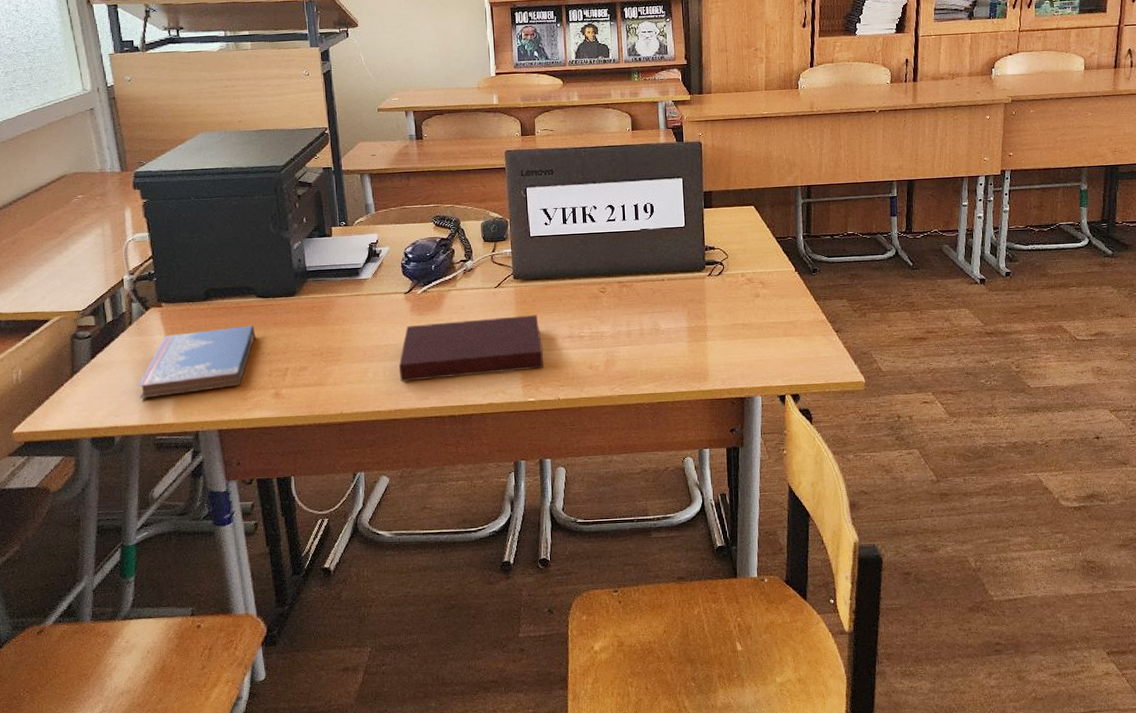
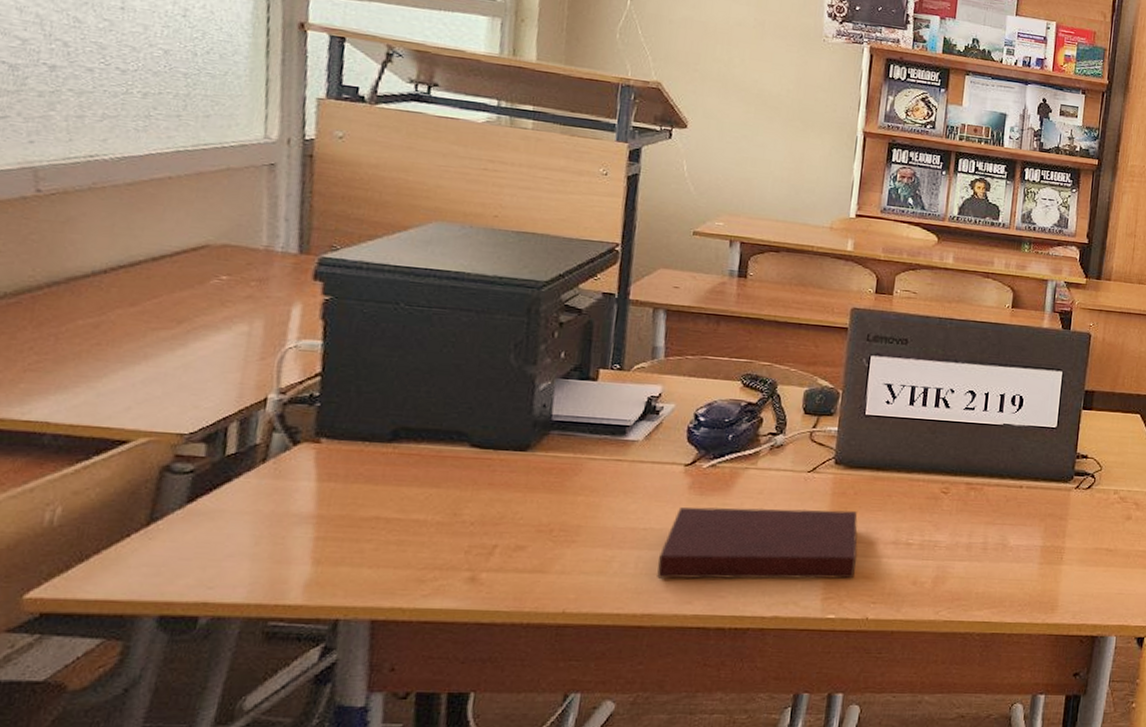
hardcover book: present [138,325,256,399] -> none [255,482,458,568]

